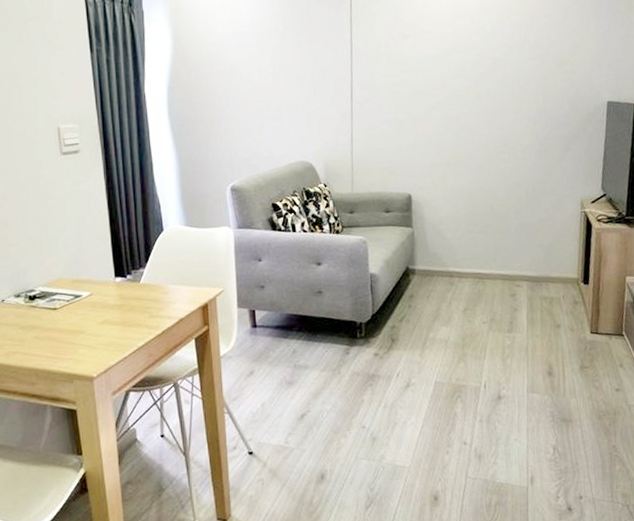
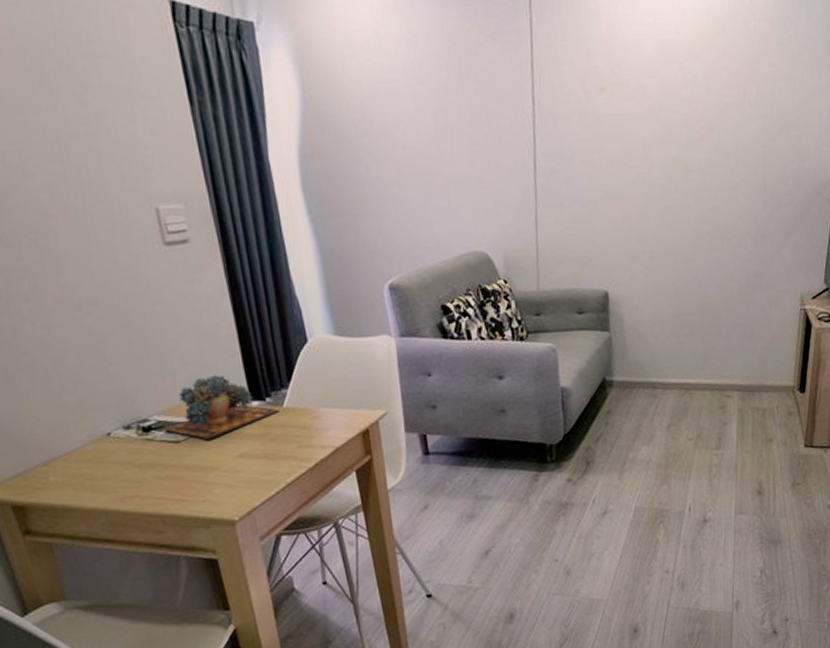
succulent plant: none [45,254,137,308] -> present [163,373,280,440]

